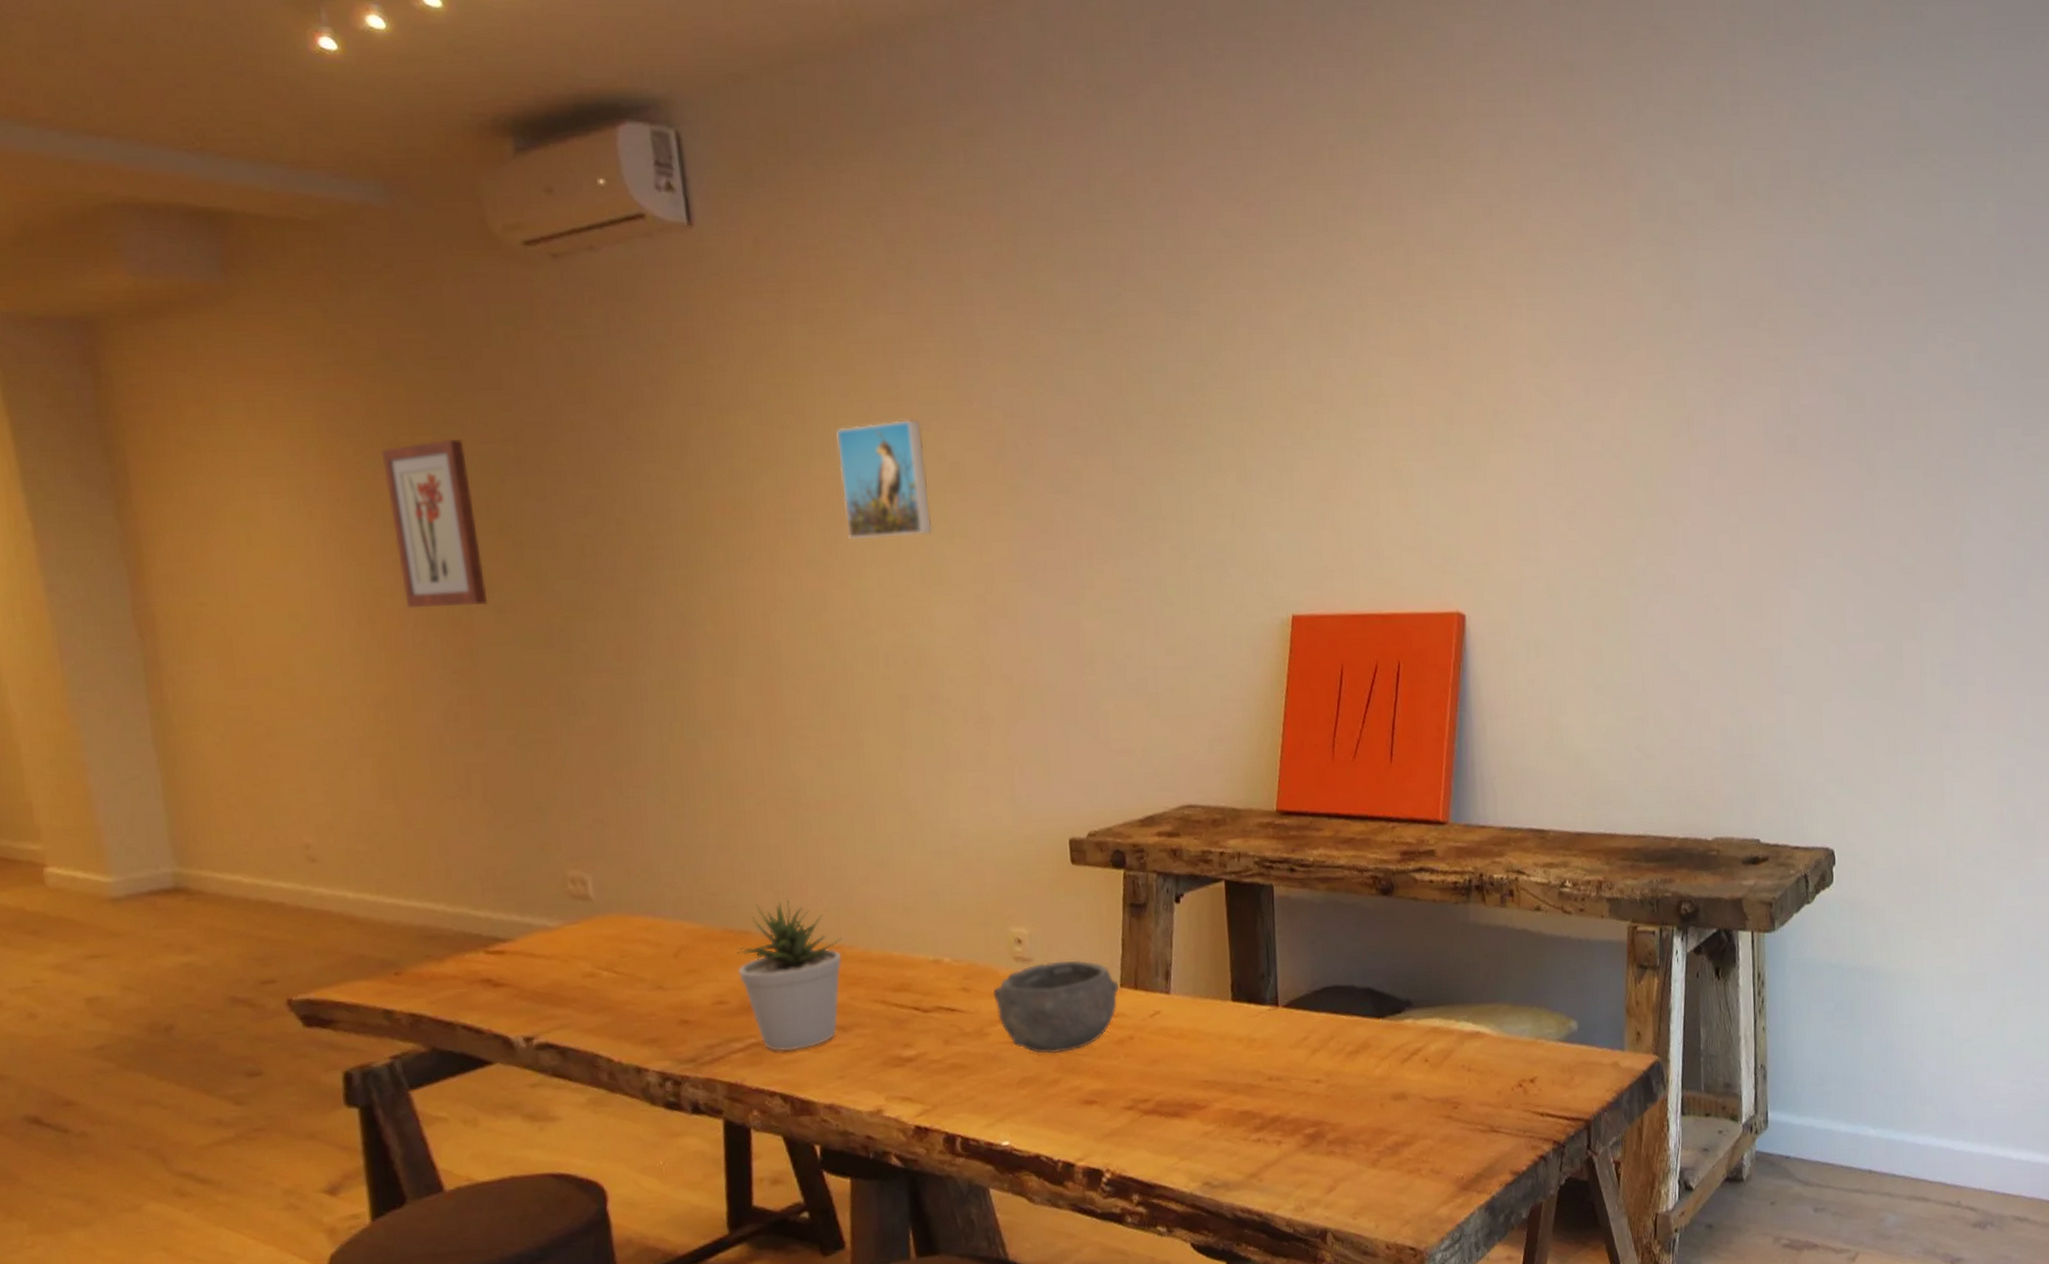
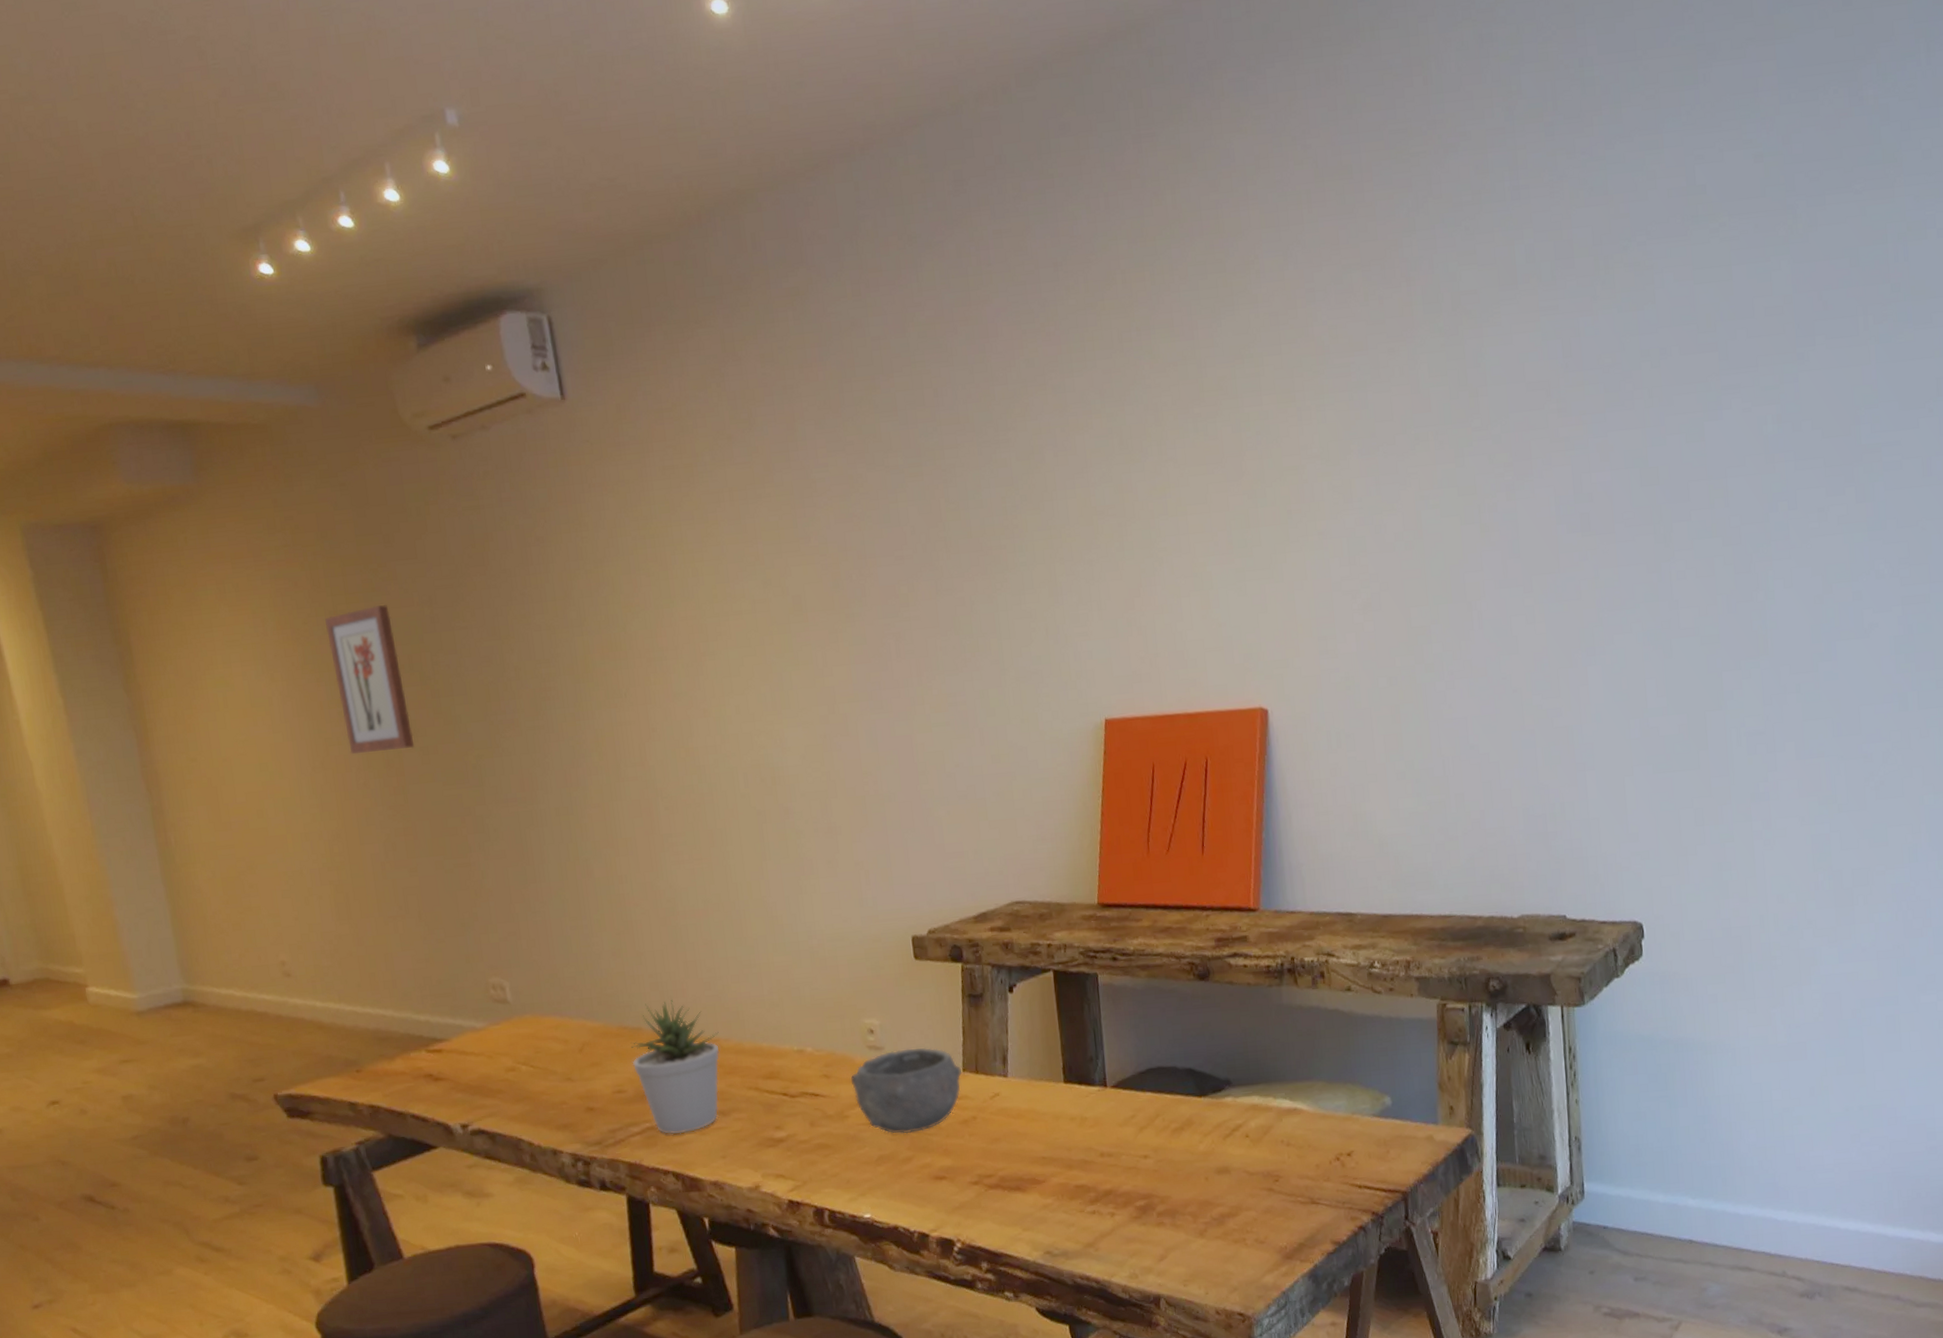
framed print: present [835,420,933,539] -> none [693,560,780,672]

